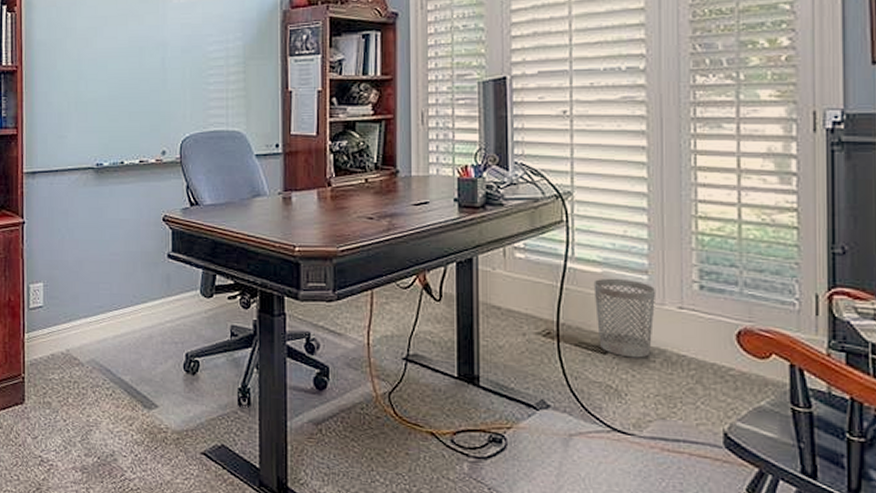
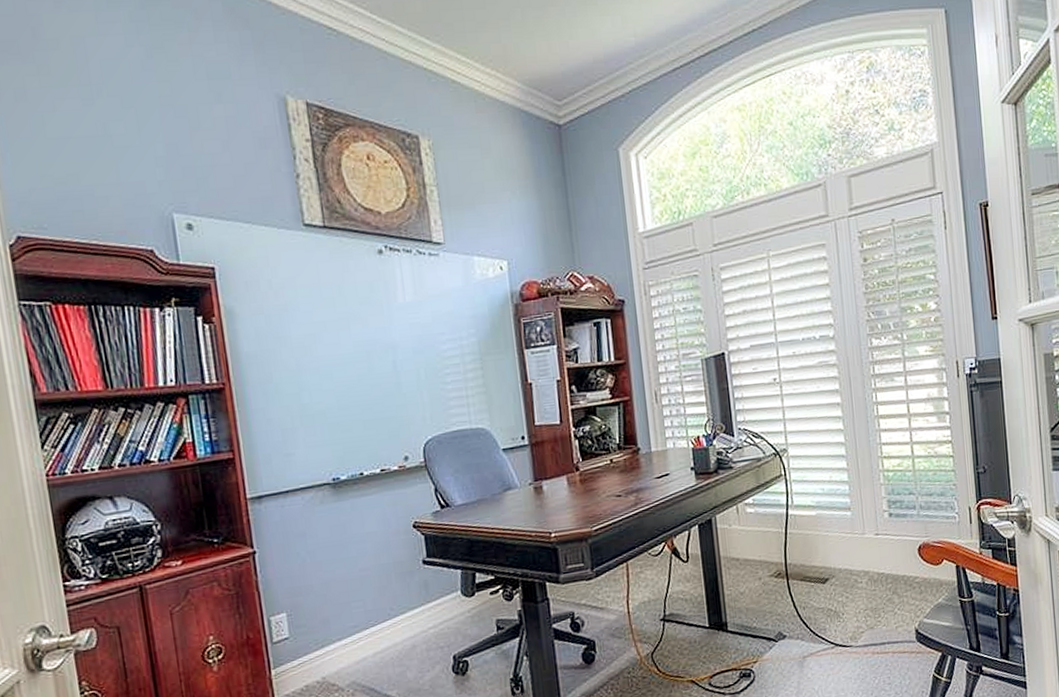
wastebasket: present [593,278,657,358] -> none [810,517,859,583]

